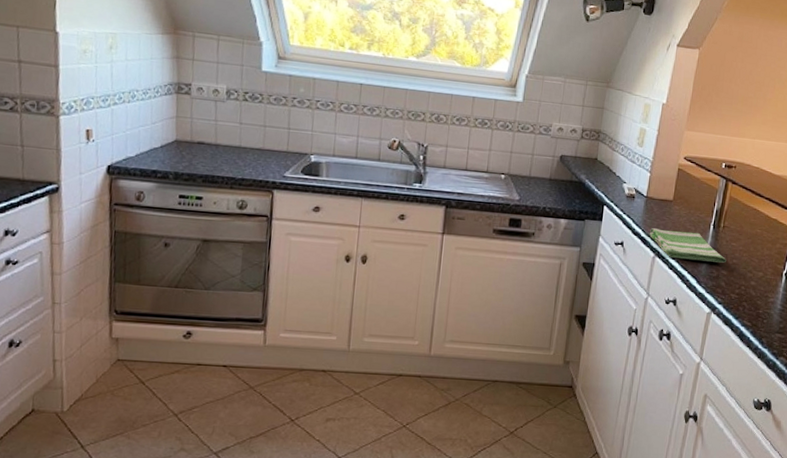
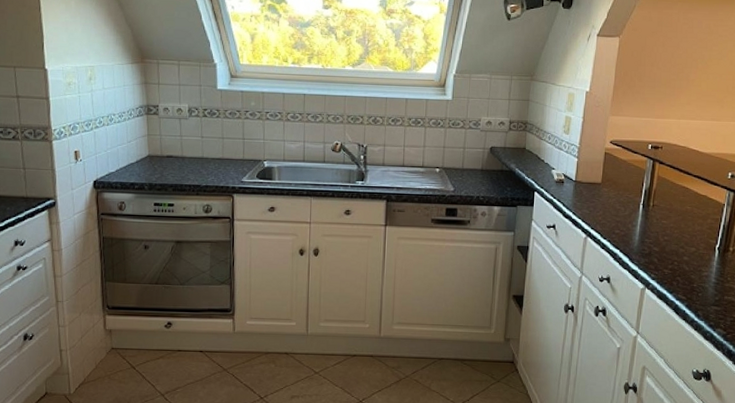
dish towel: present [649,228,727,263] -> none [580,210,658,240]

